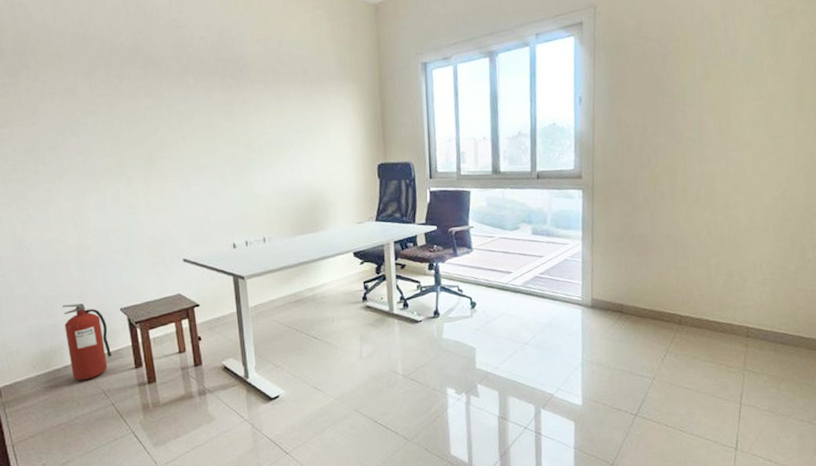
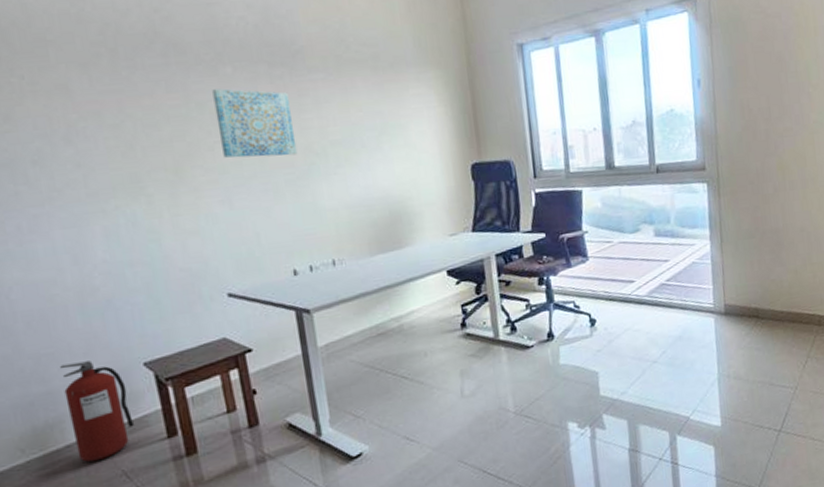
wall art: none [178,95,240,151] -> present [212,88,298,158]

